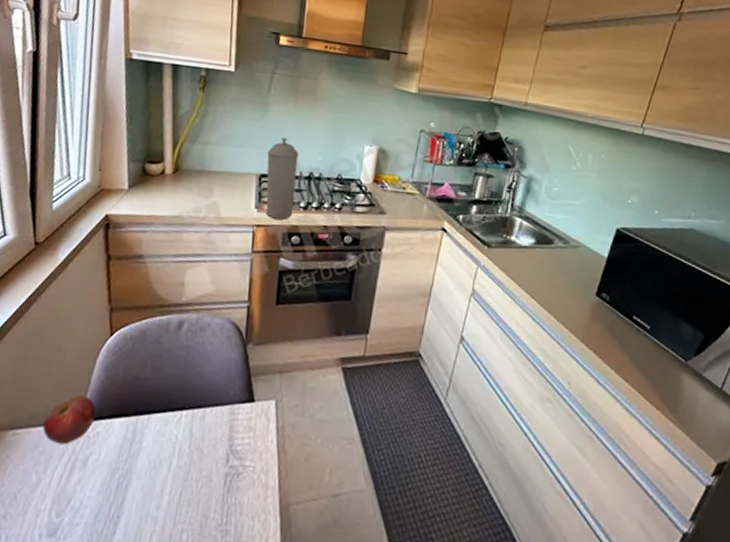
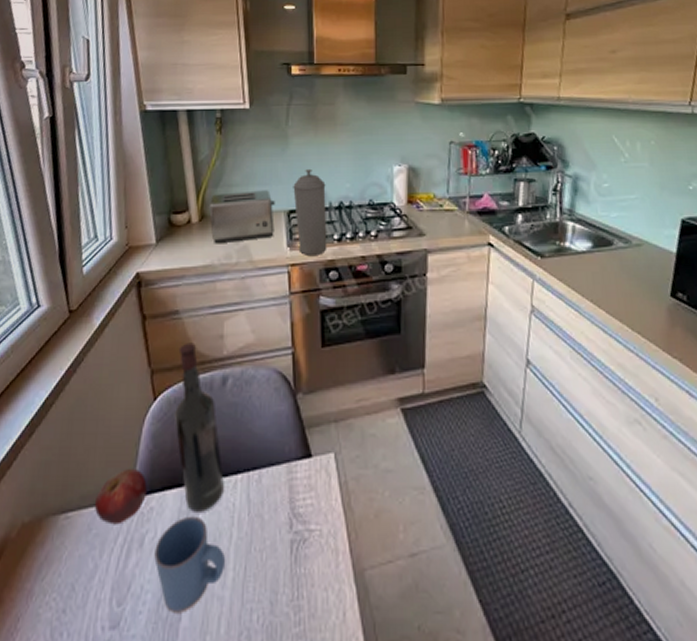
mug: none [95,443,164,528] -> present [154,516,226,613]
wine bottle: none [128,286,170,441] -> present [173,342,224,512]
toaster: none [183,149,249,198] -> present [209,190,275,244]

